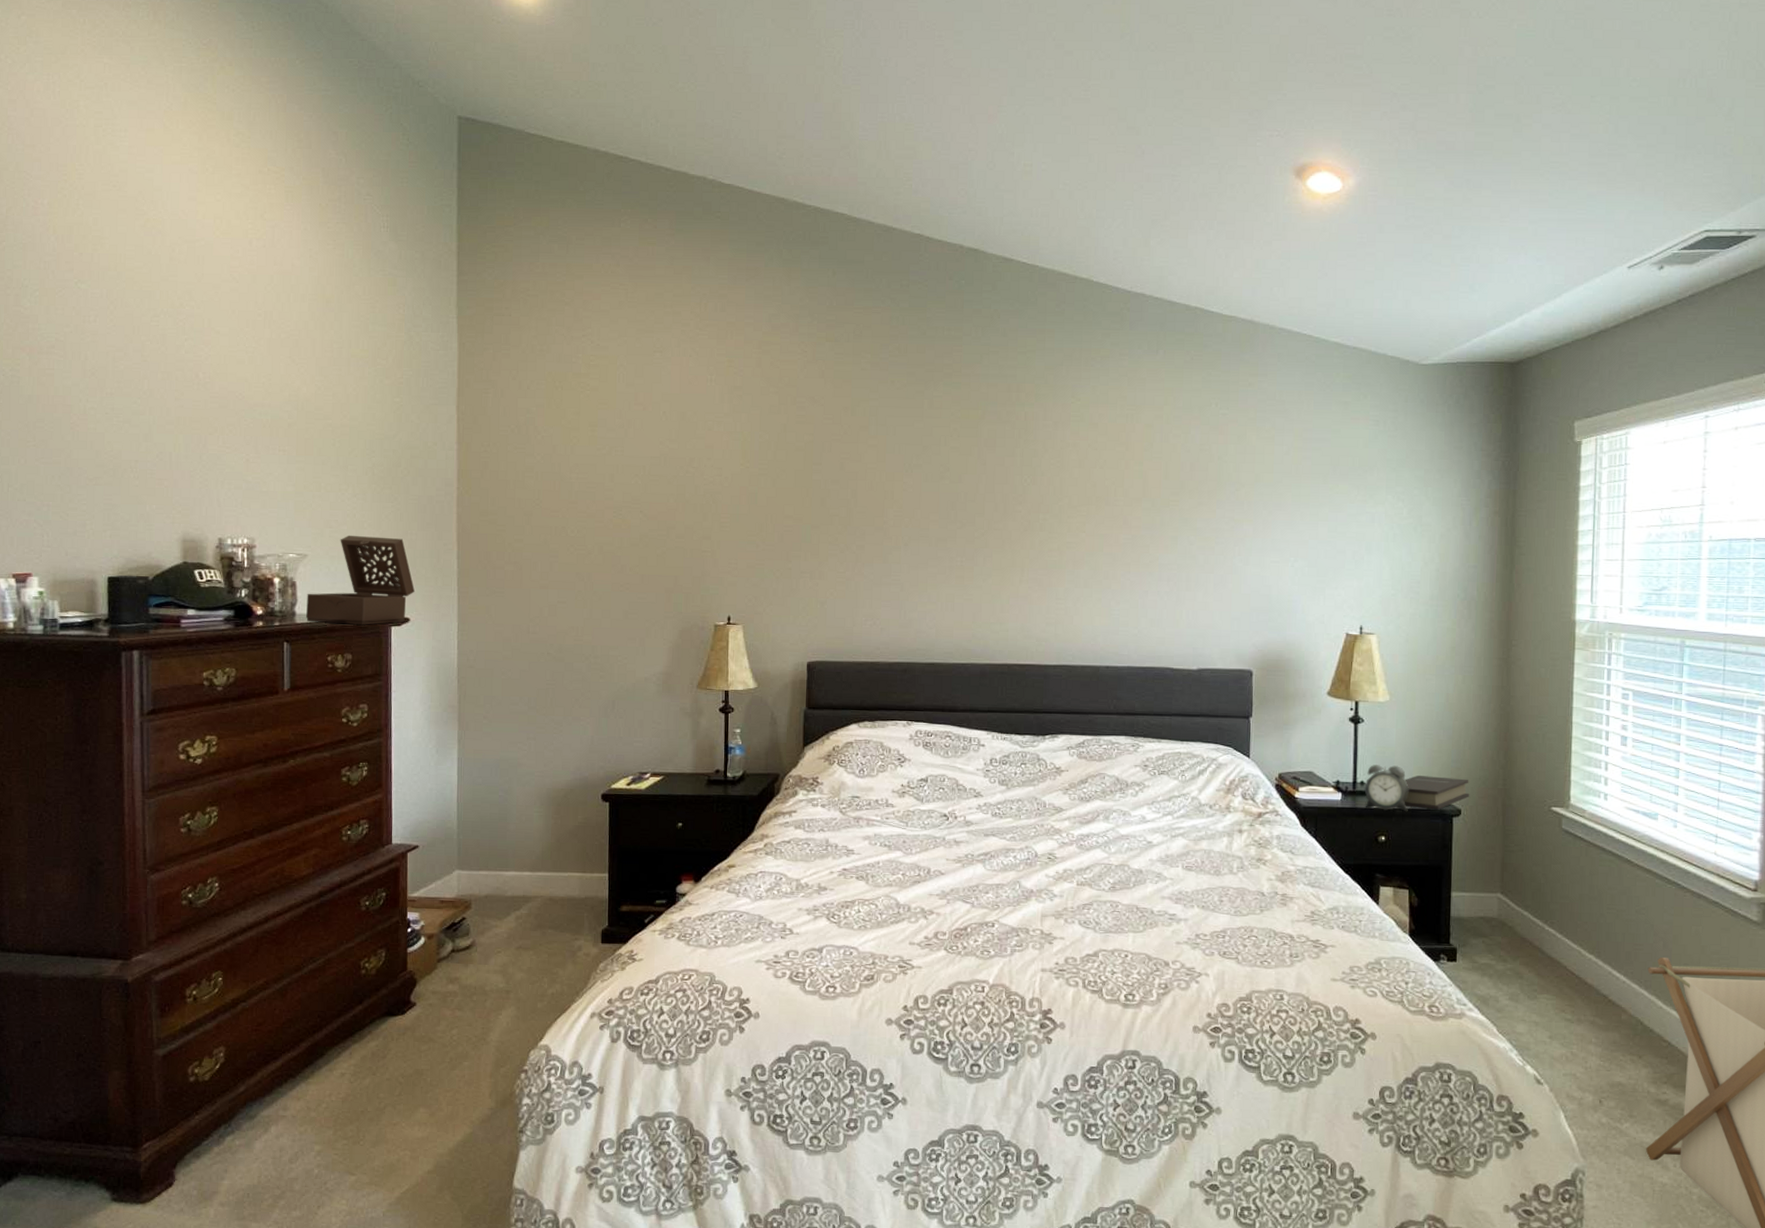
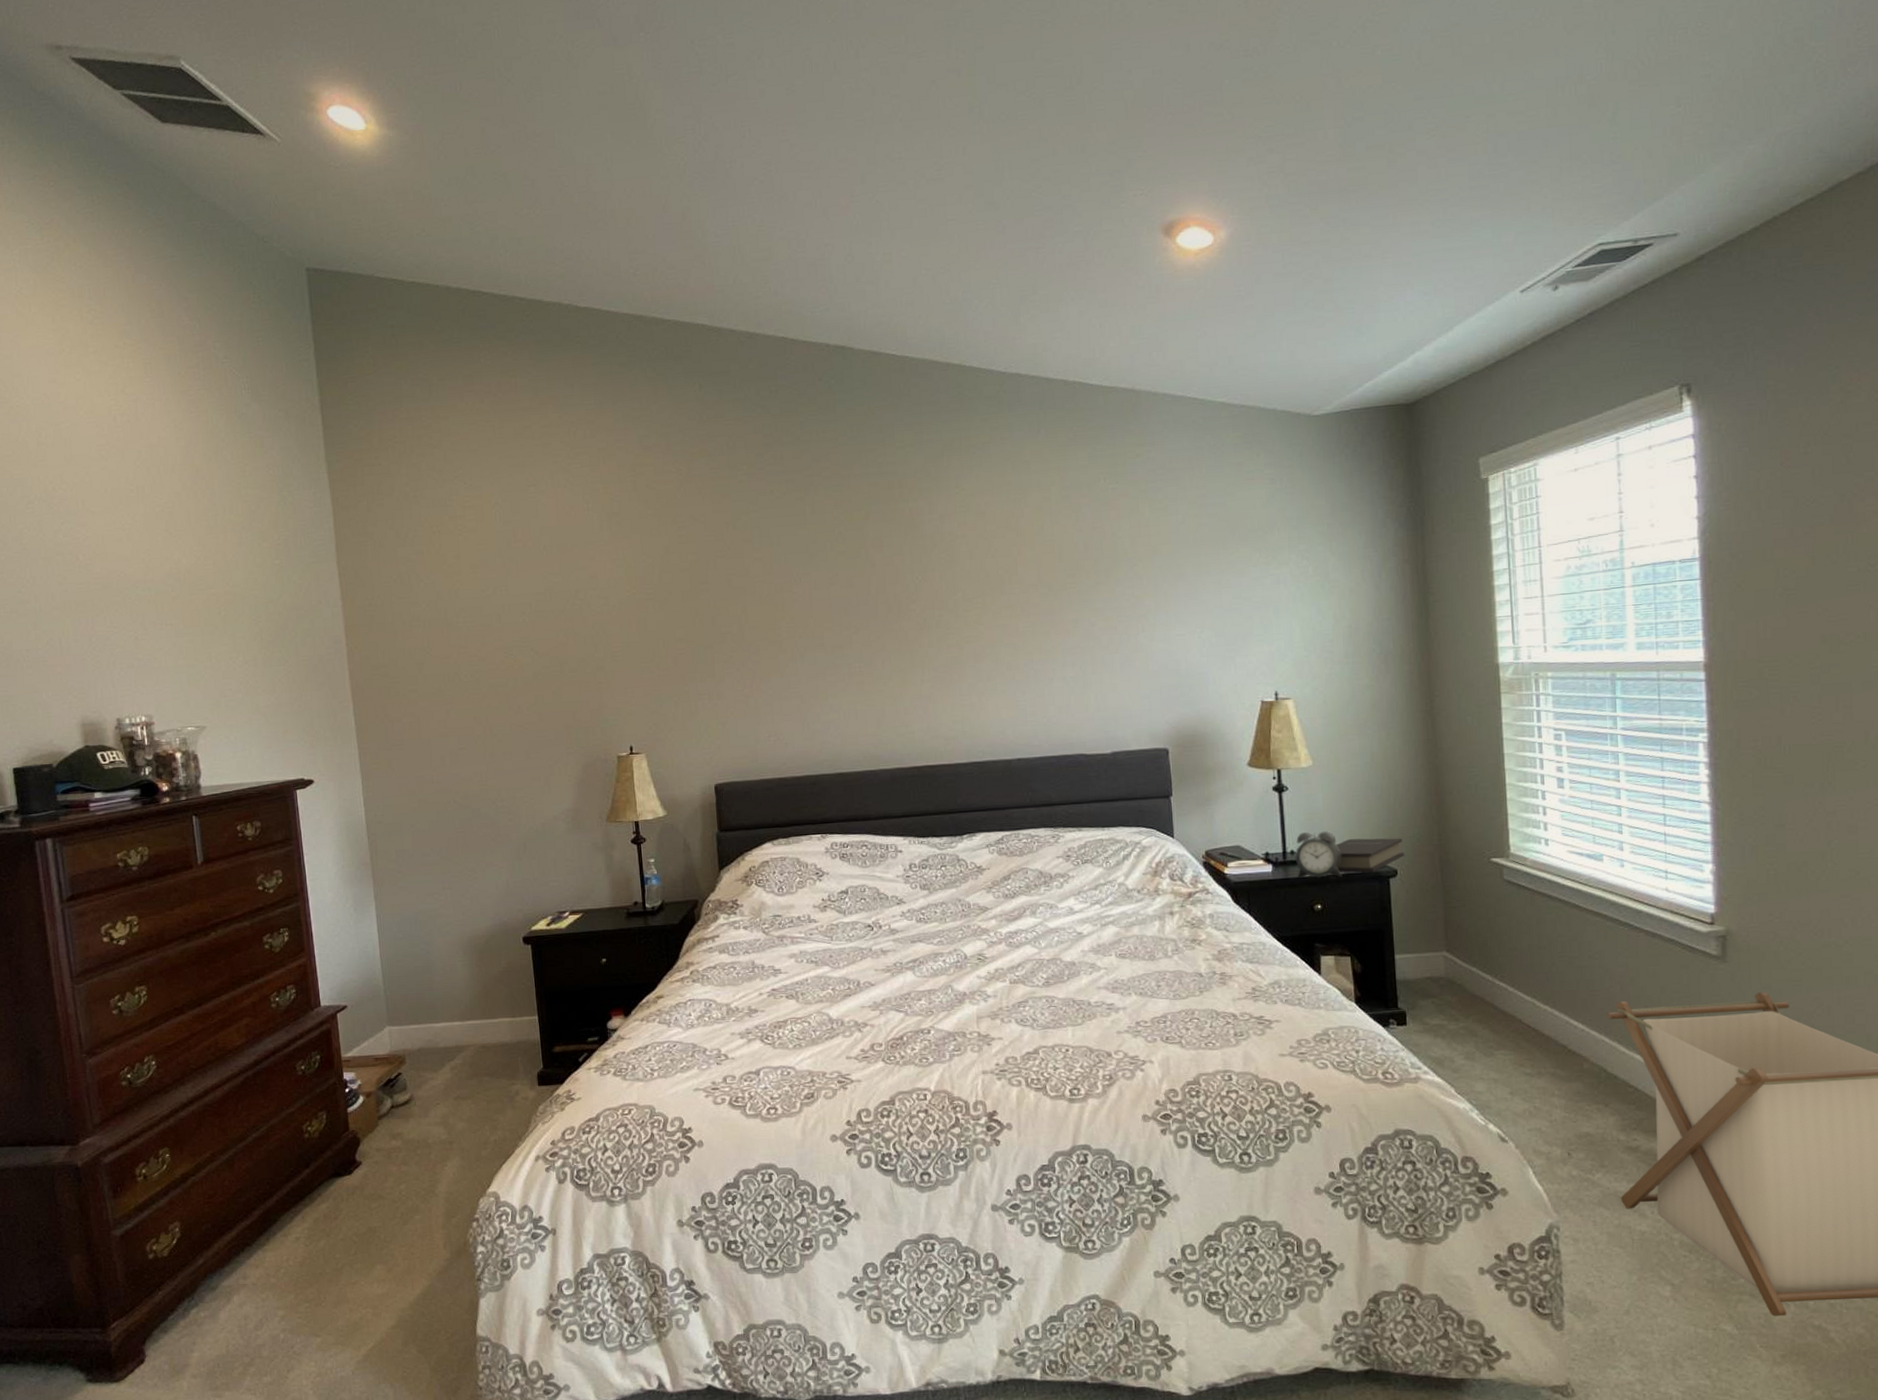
jewelry box: present [306,535,415,625] -> none [209,701,315,793]

